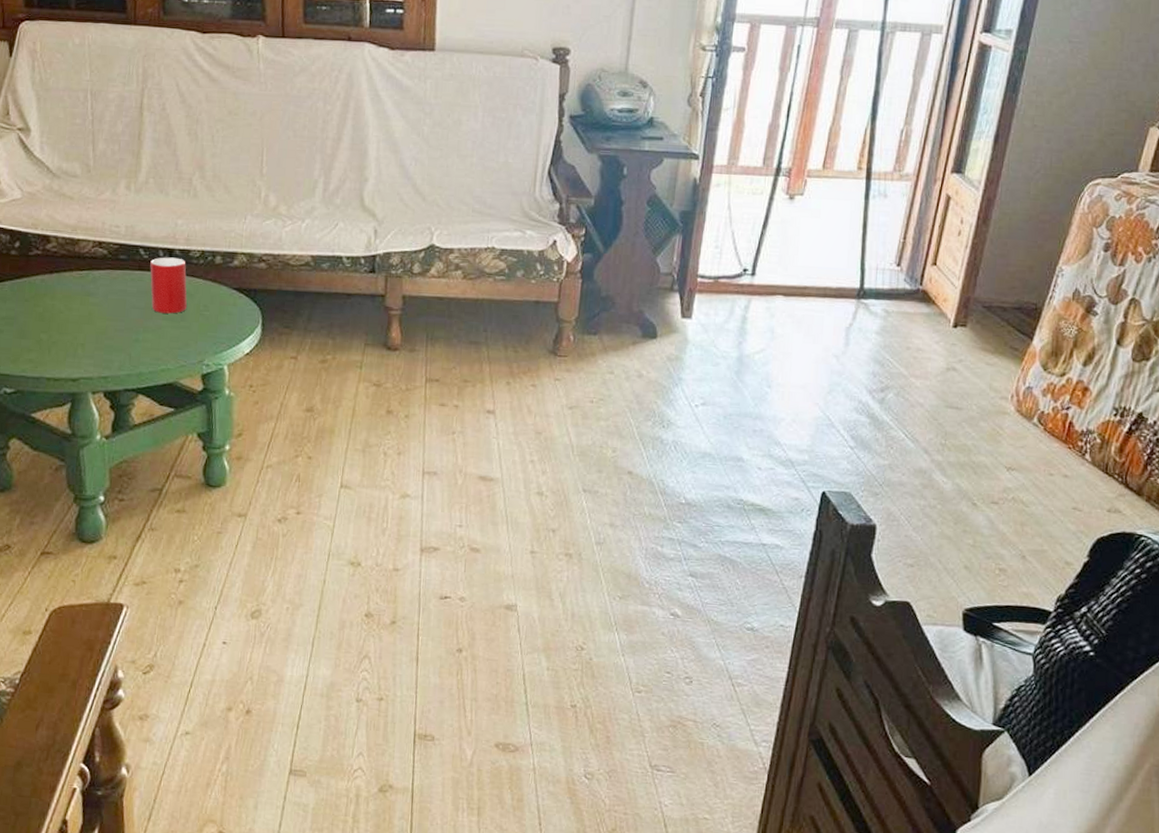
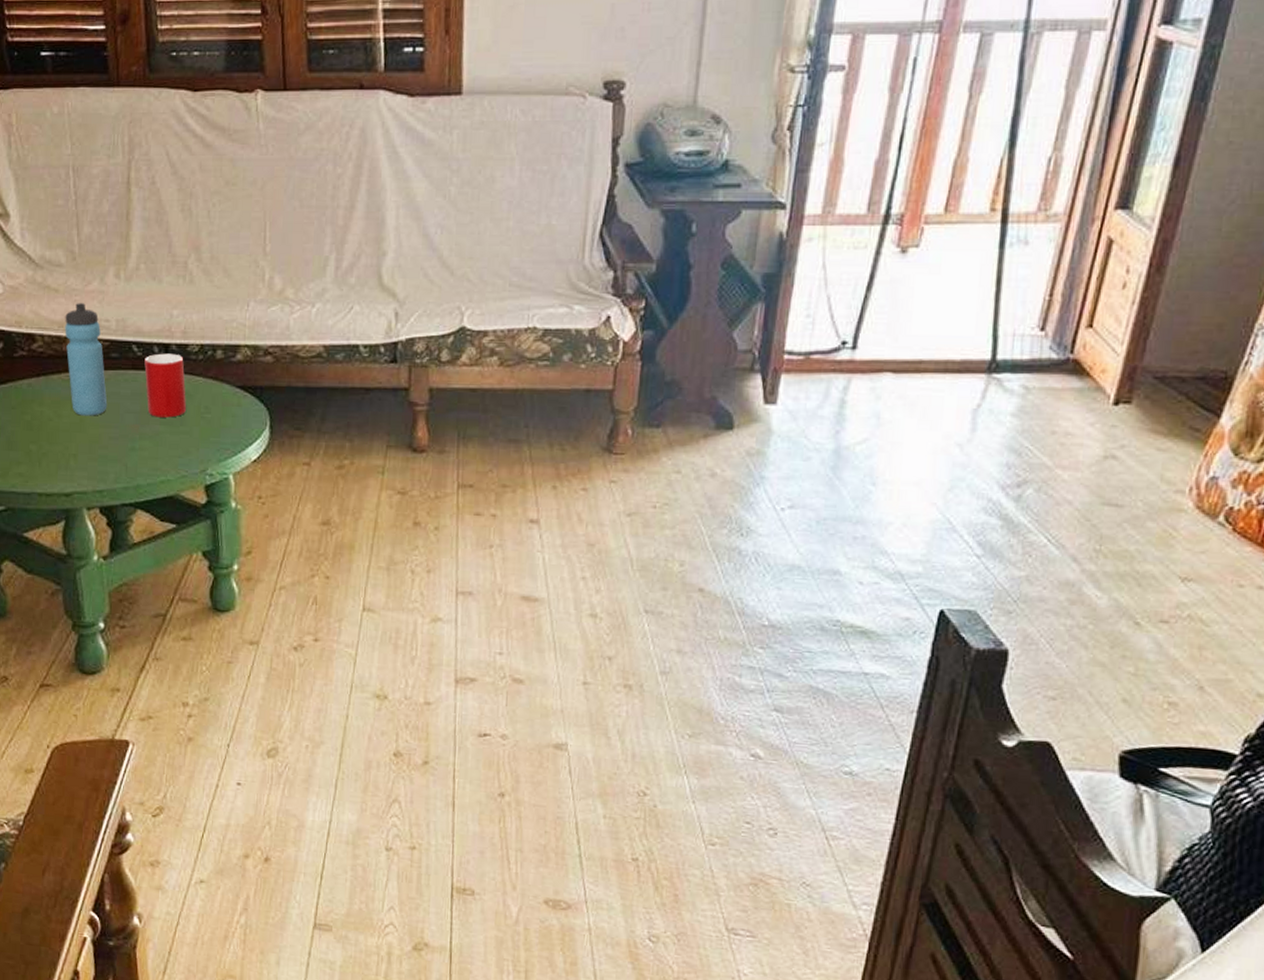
water bottle: none [77,210,115,310] -> present [64,303,108,416]

